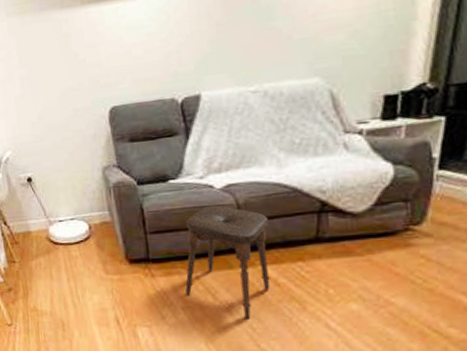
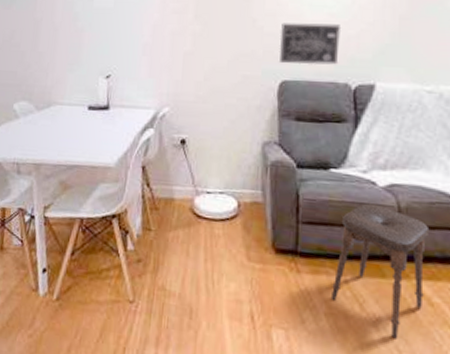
wall art: none [102,42,162,90] -> present [279,23,342,65]

